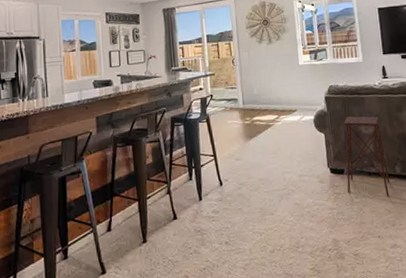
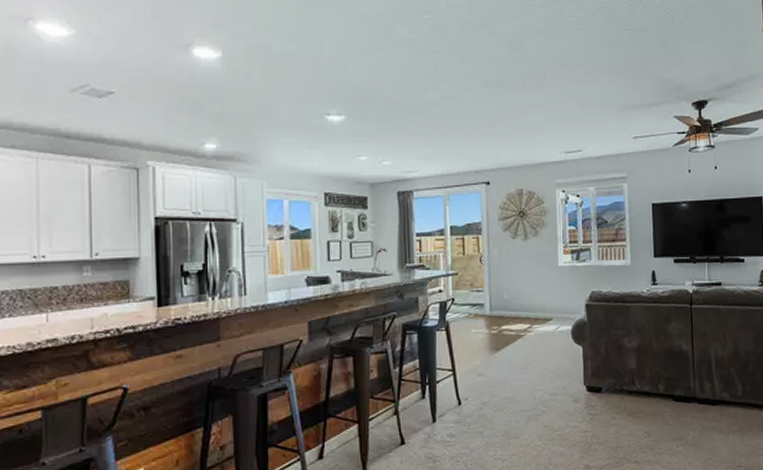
side table: present [344,116,390,197] -> none [604,327,652,418]

